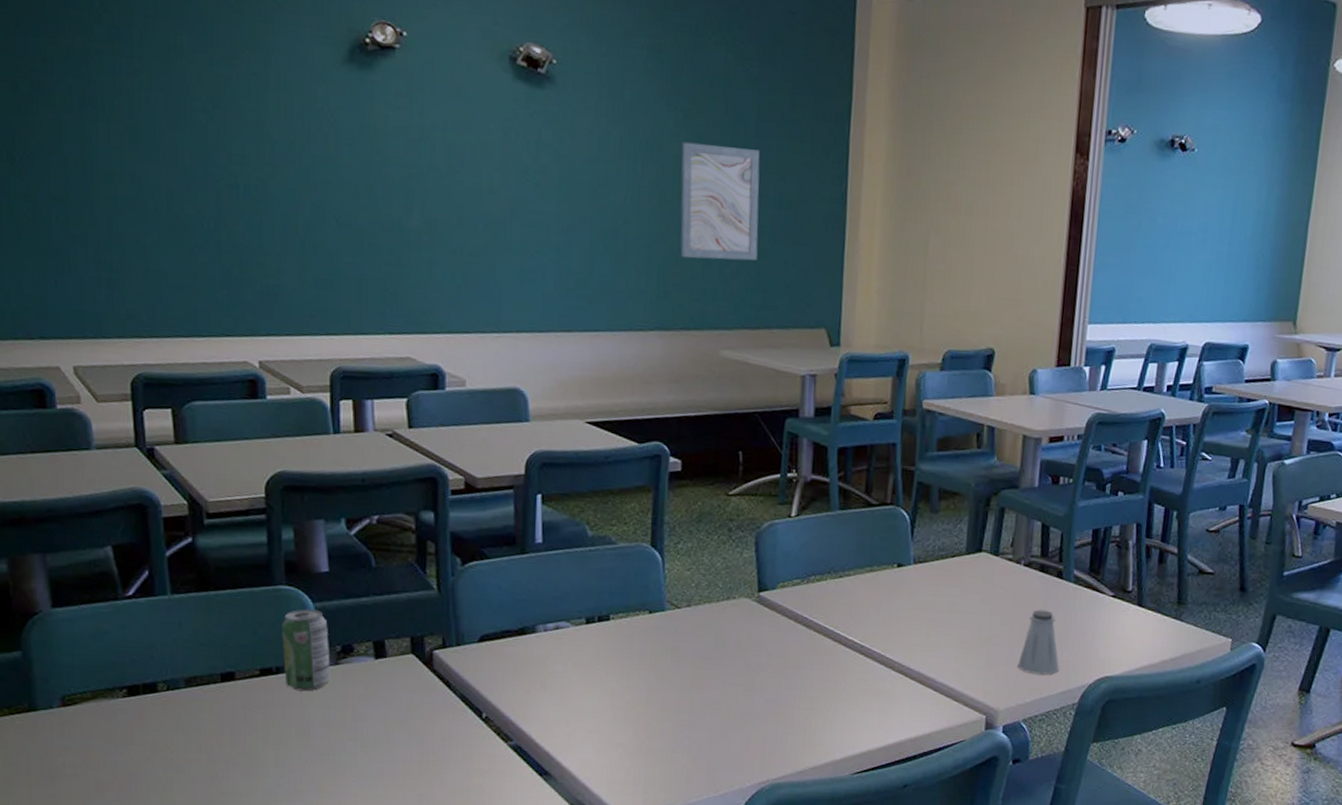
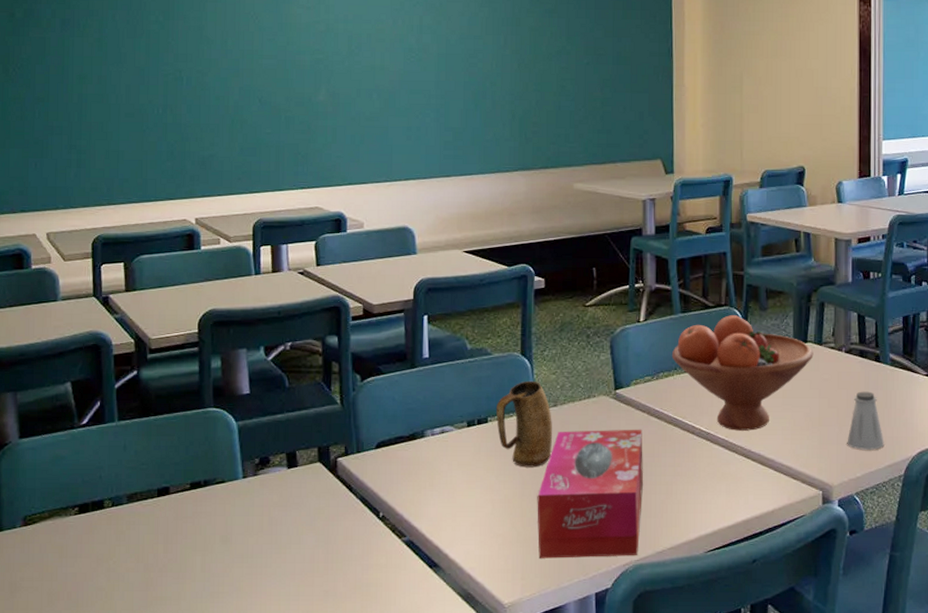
beverage can: present [281,609,331,692] -> none [209,427,250,501]
mug: none [619,576,685,673] -> present [495,380,553,468]
tissue box: none [663,634,788,774] -> present [537,429,643,558]
wall art: present [680,141,760,261] -> none [535,17,601,110]
fruit bowl: none [825,515,988,646] -> present [671,315,814,431]

